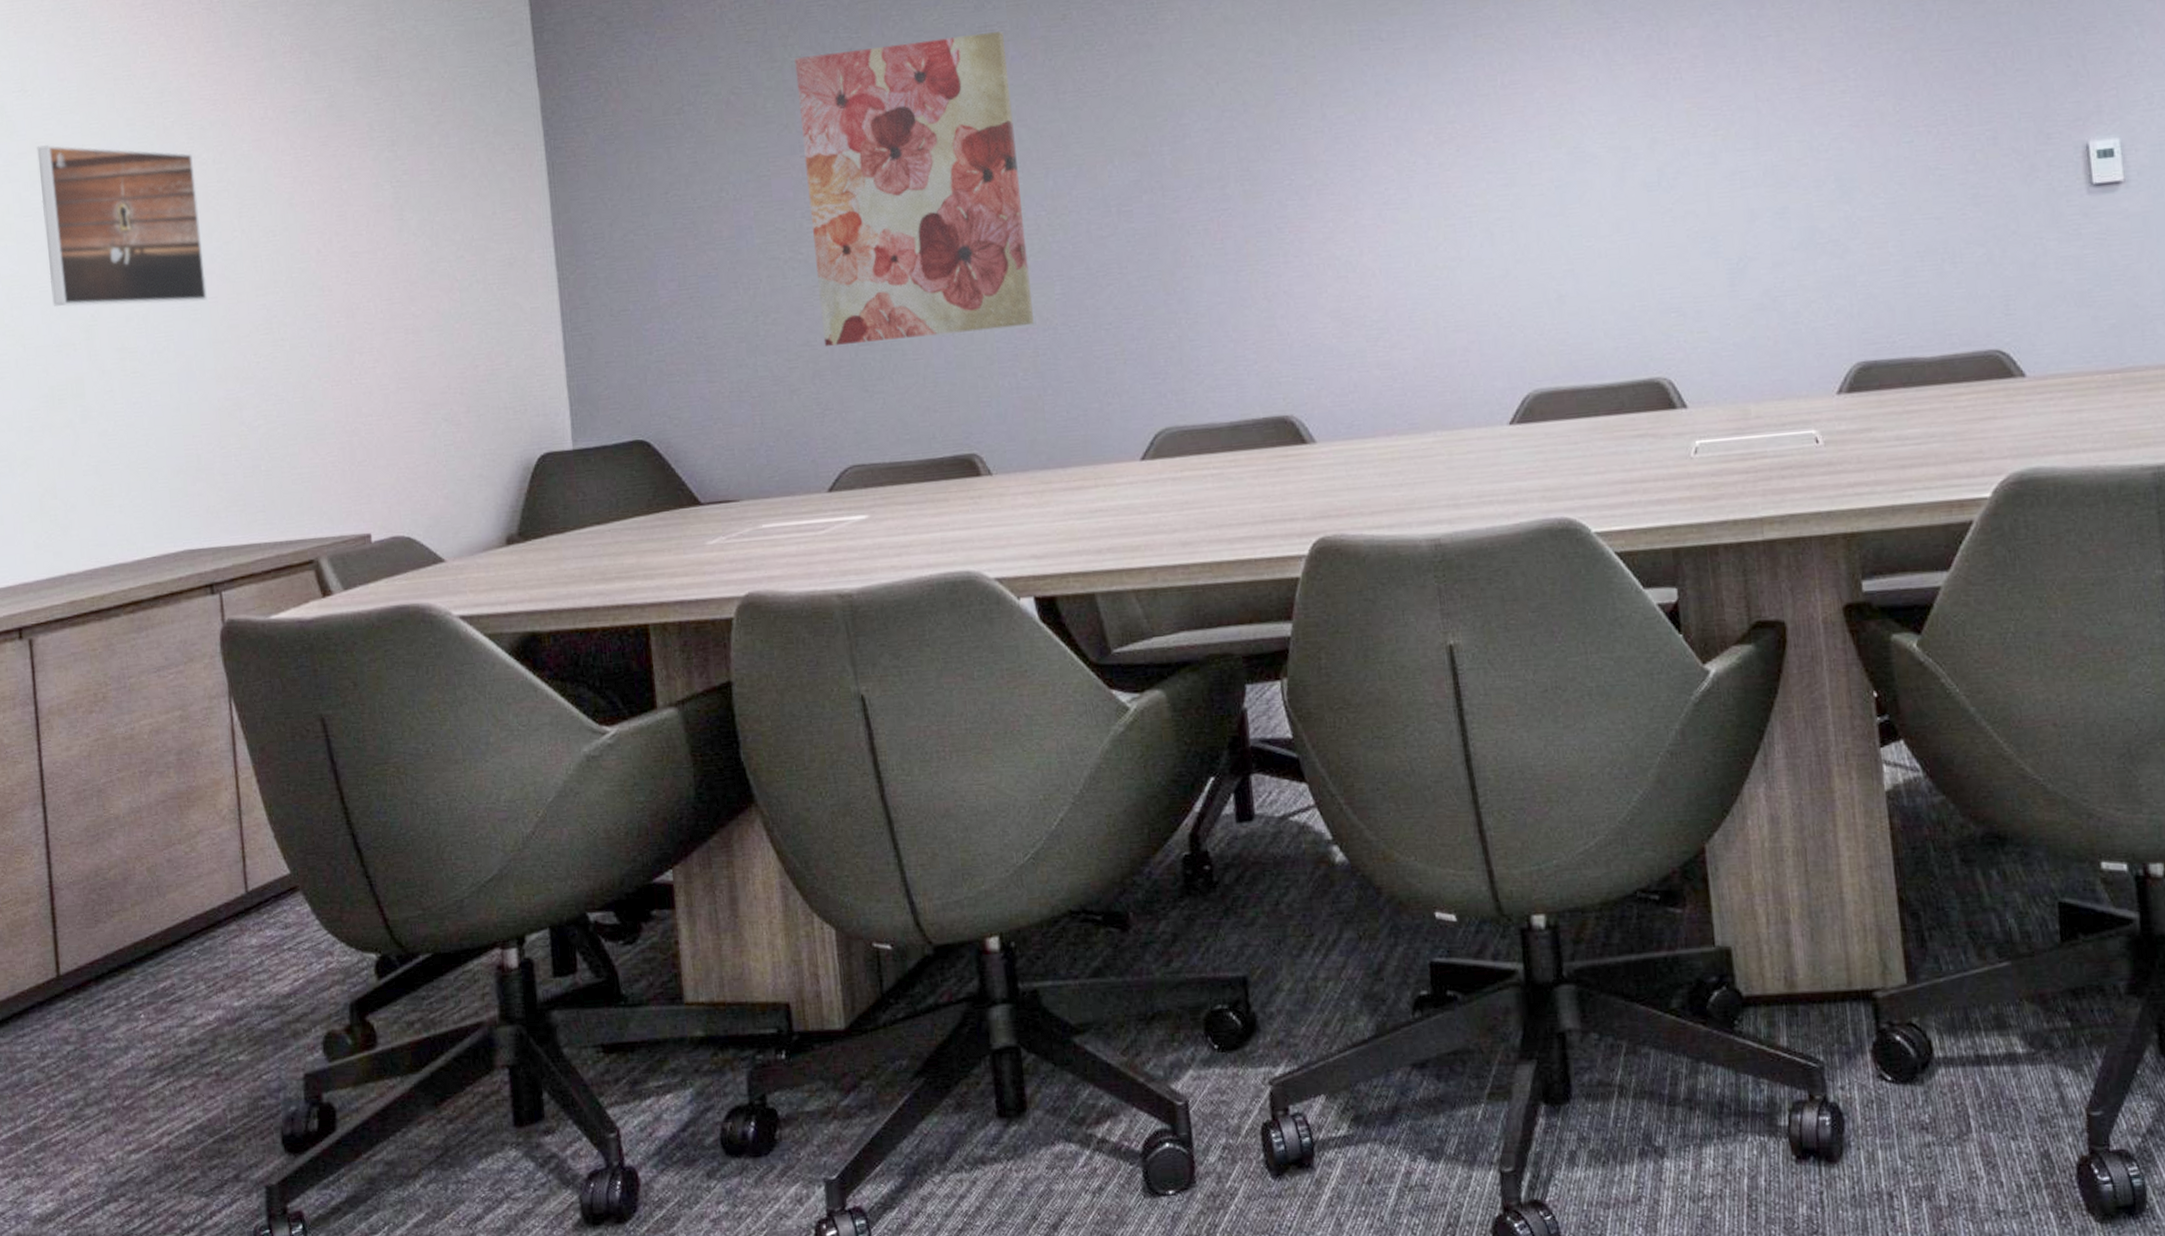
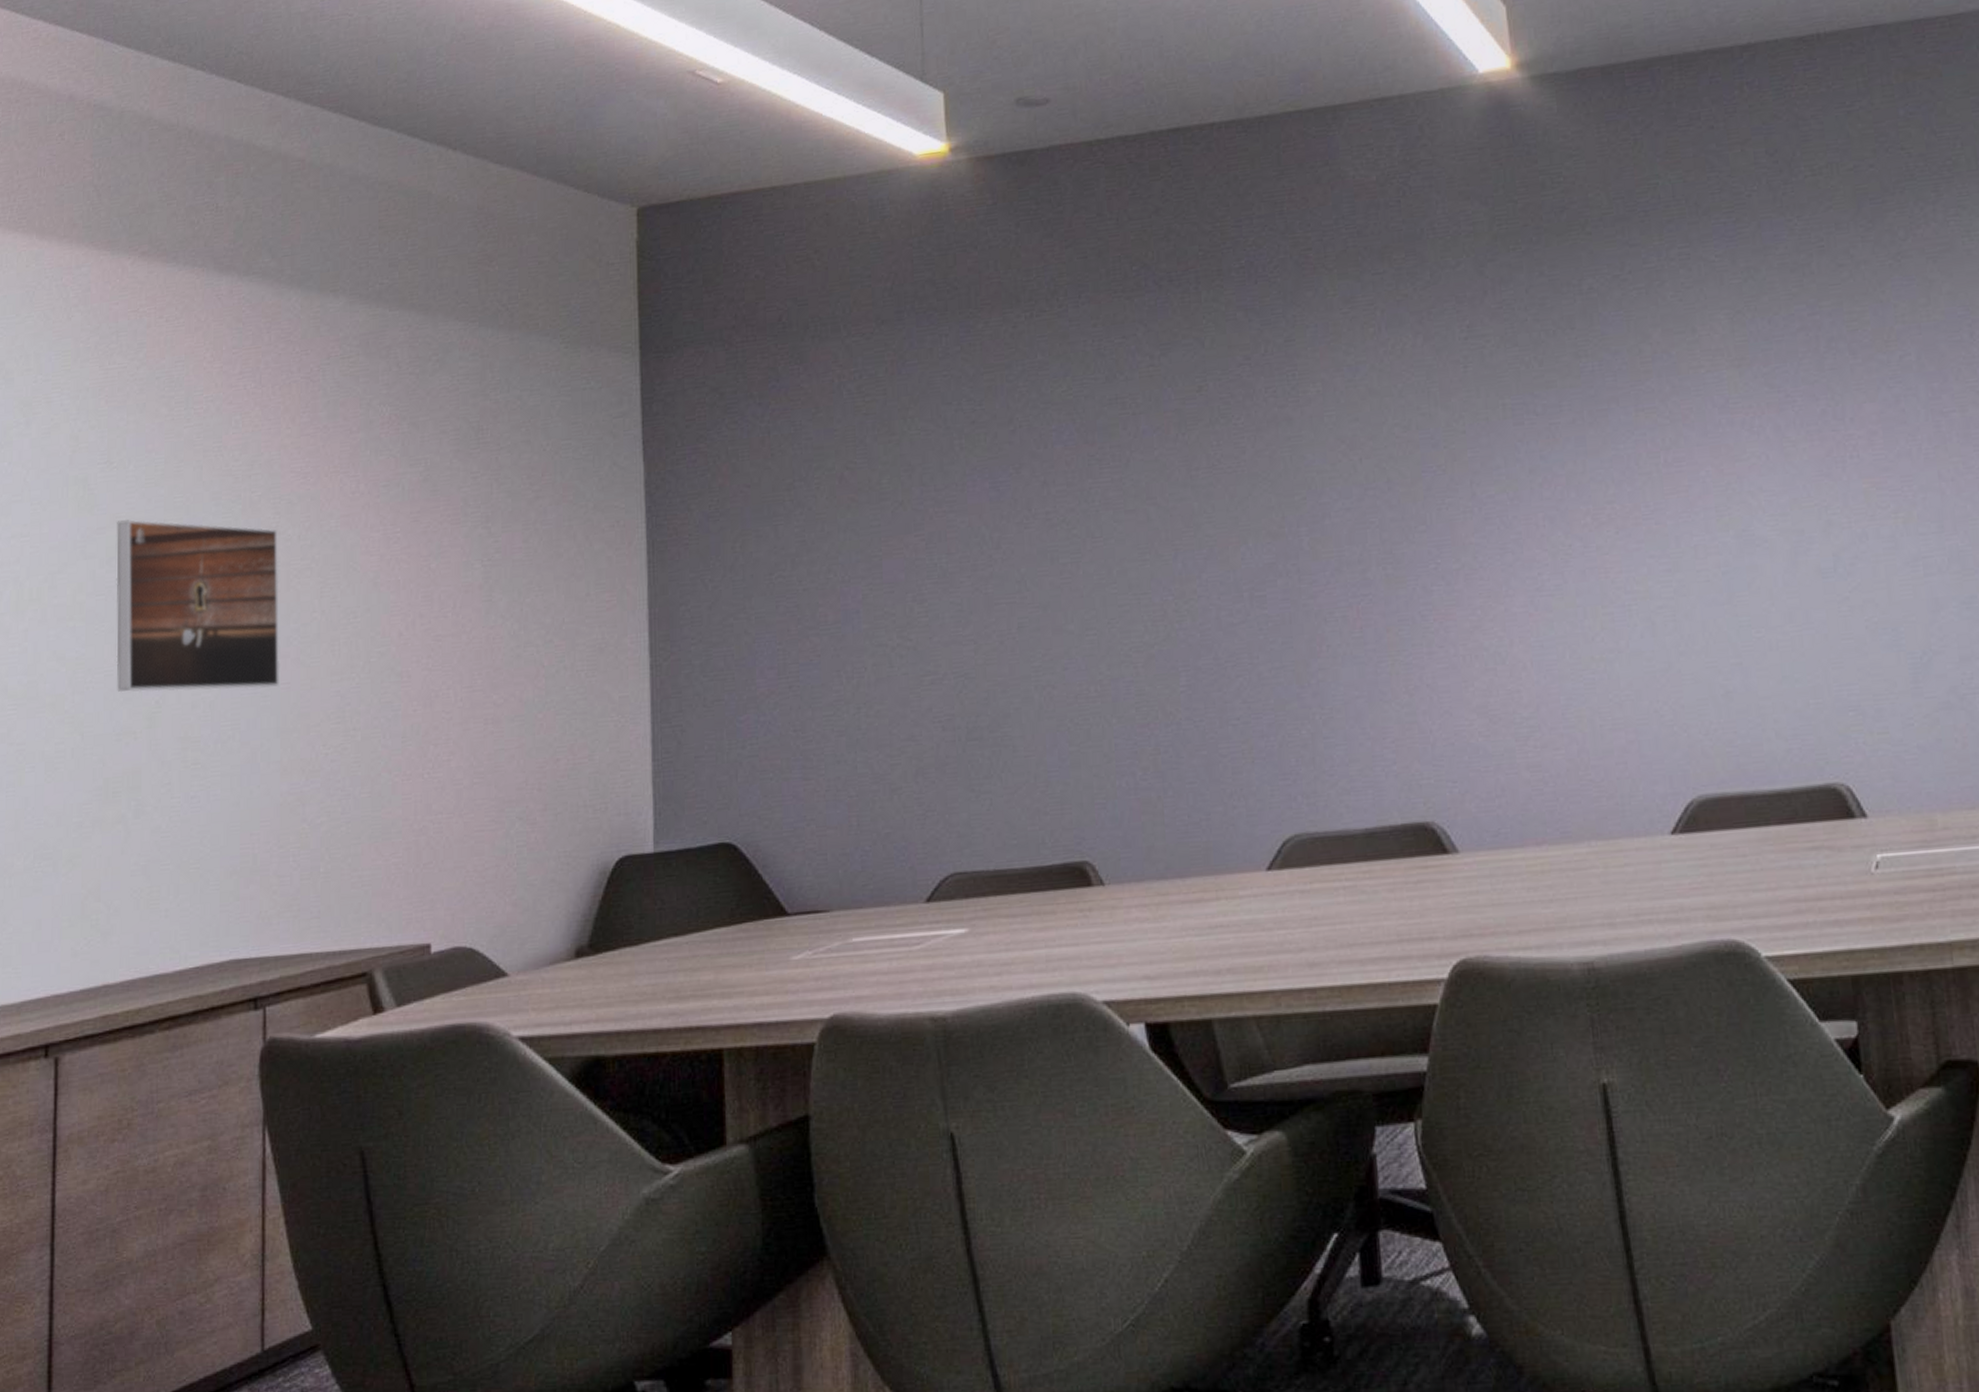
wall art: present [794,31,1034,346] -> none [914,404,1156,741]

